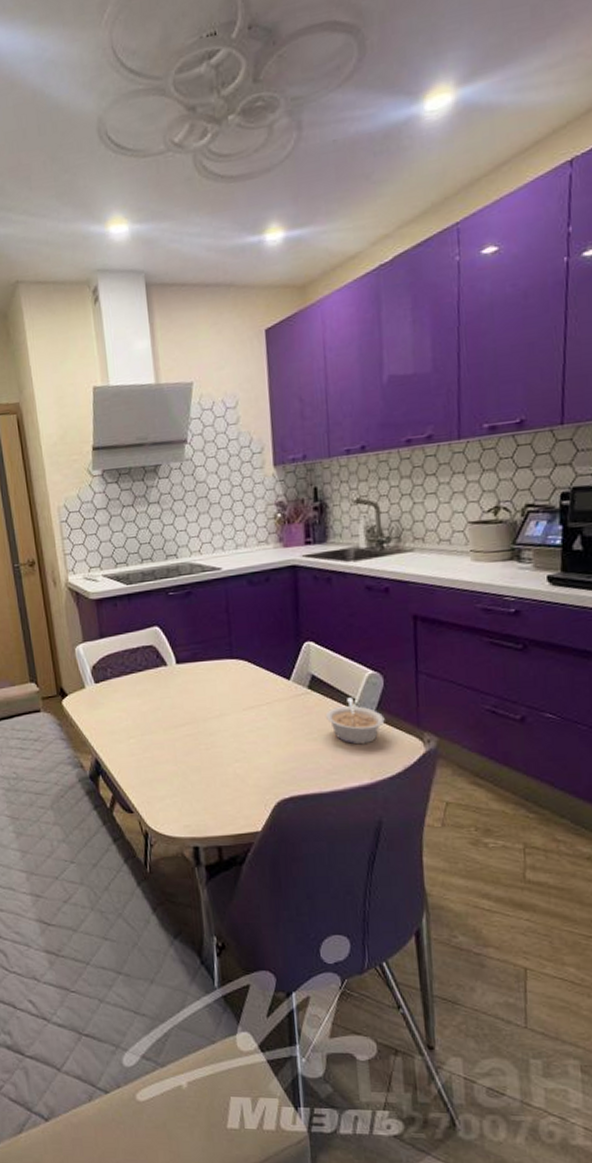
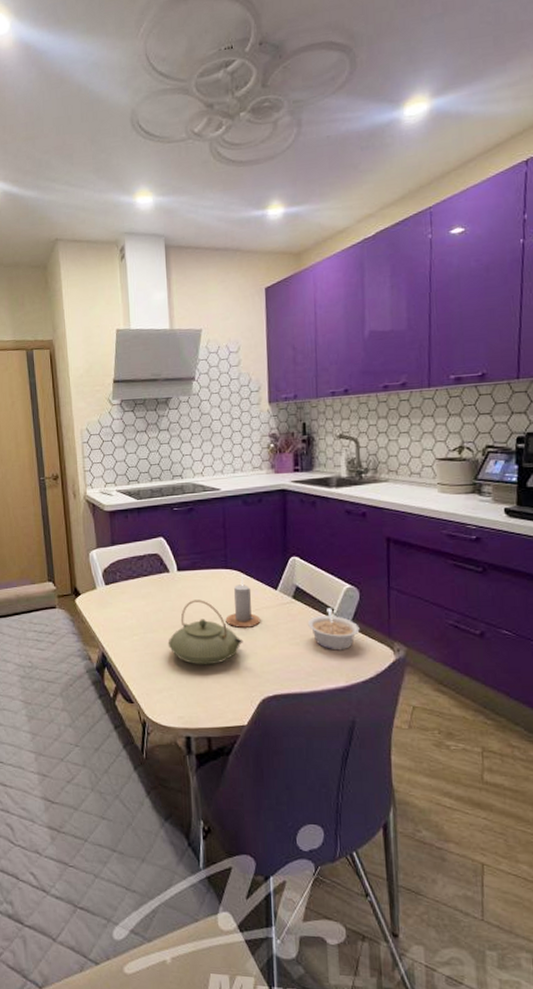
teapot: none [168,695,254,768] -> present [168,600,244,665]
candle: none [233,664,273,724] -> present [225,574,261,628]

